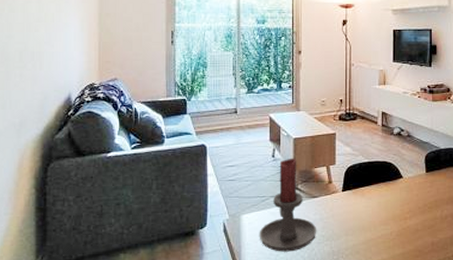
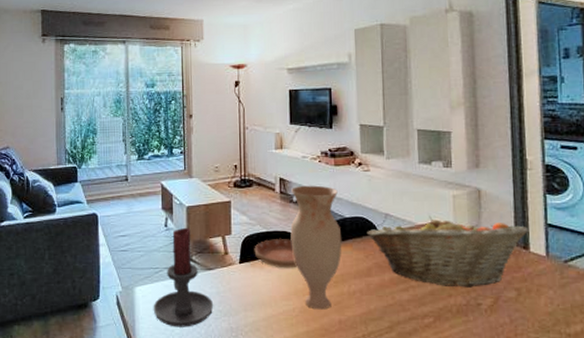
saucer: none [356,168,396,196] -> present [254,239,298,268]
vase: none [390,119,437,233] -> present [290,185,342,310]

